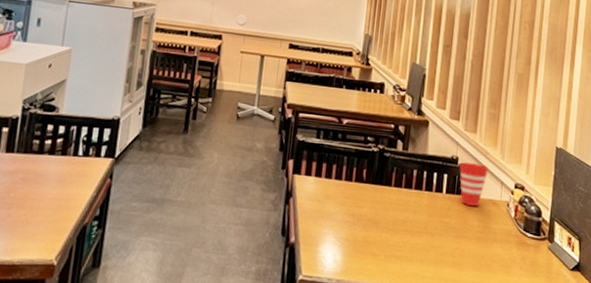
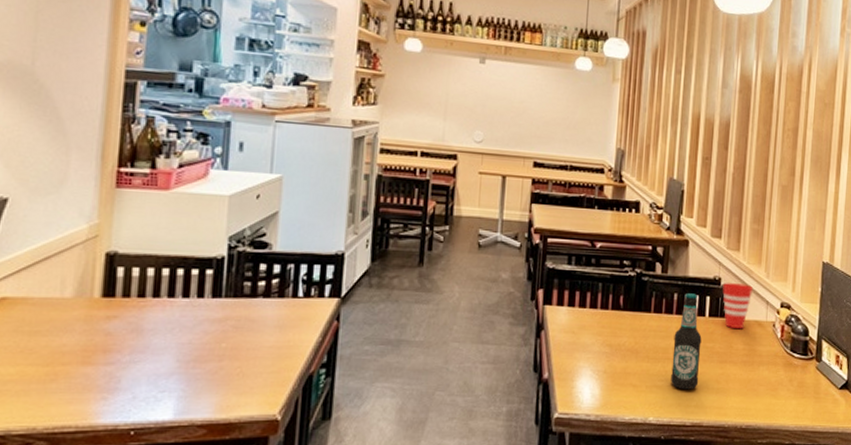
bottle: none [408,170,439,262] -> present [671,293,702,390]

